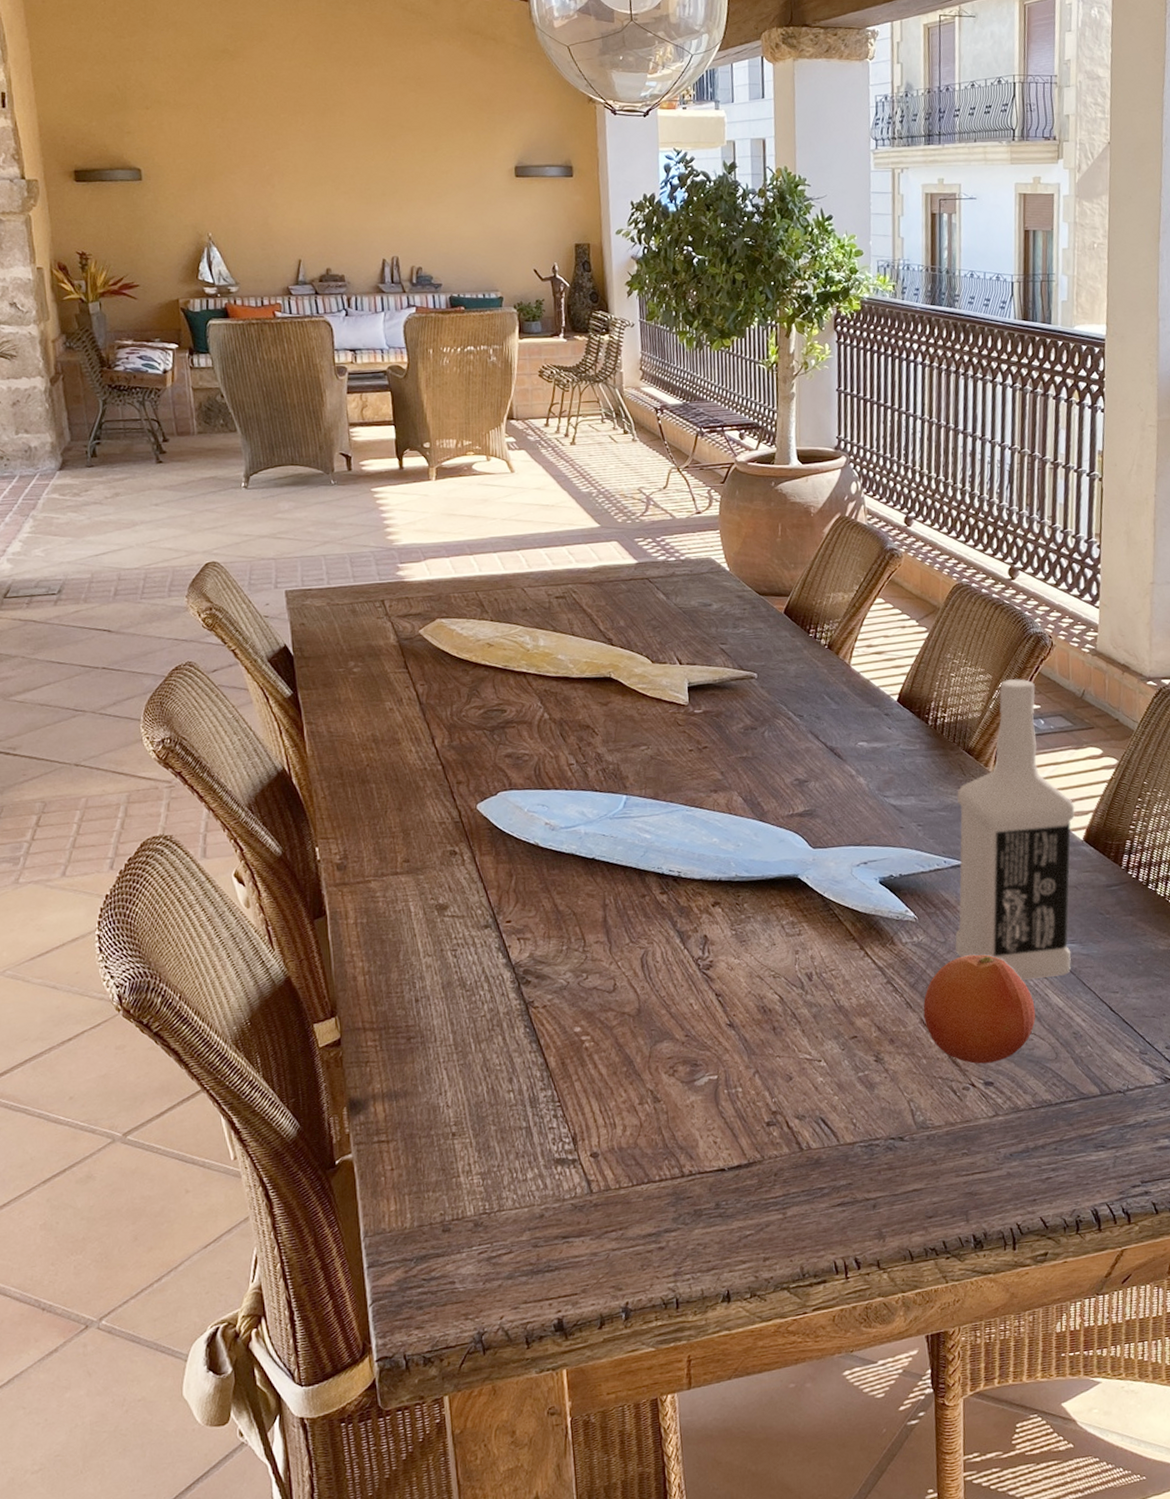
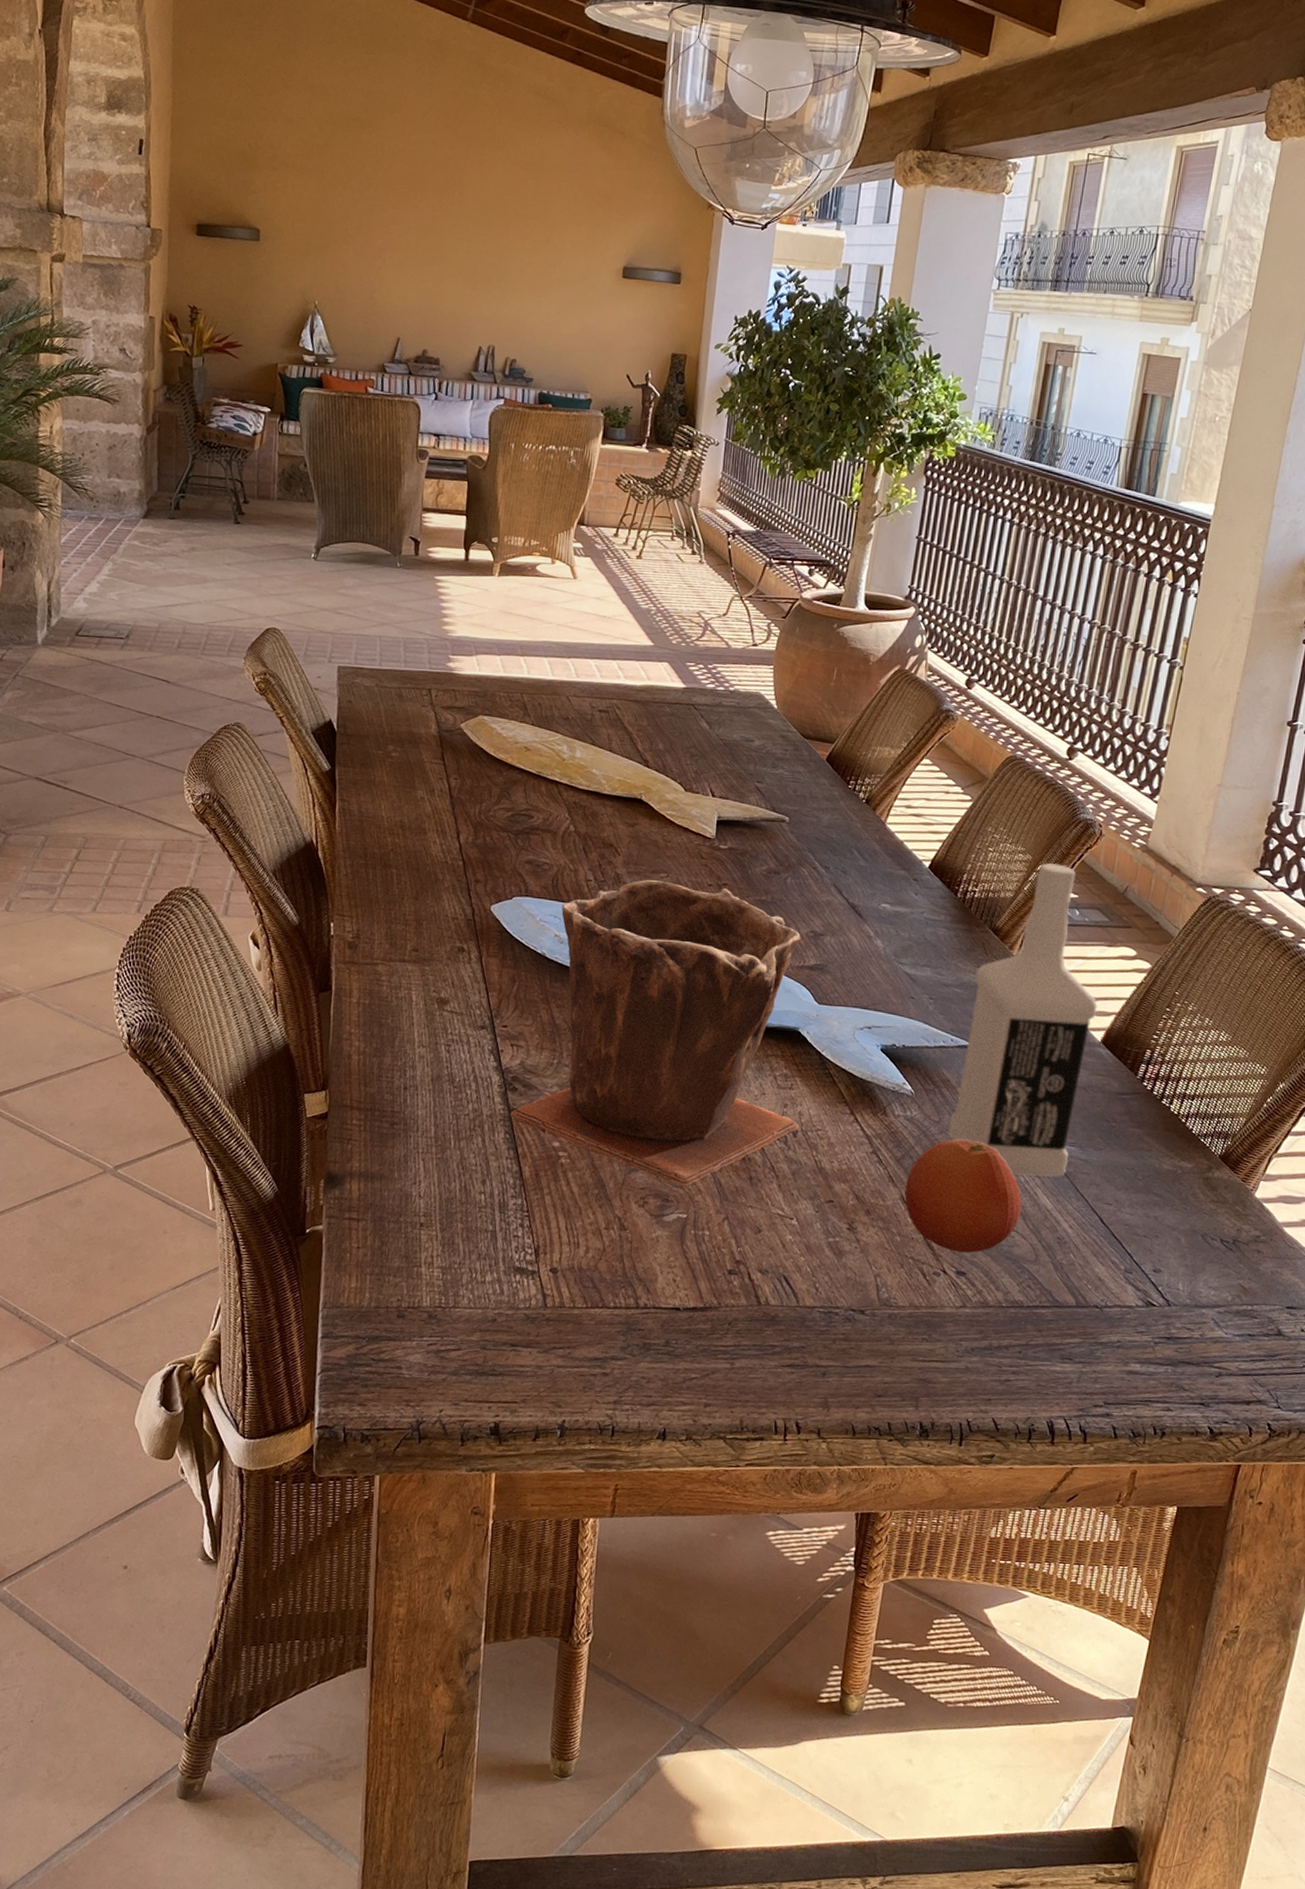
plant pot: none [526,751,814,1048] -> present [510,880,801,1186]

